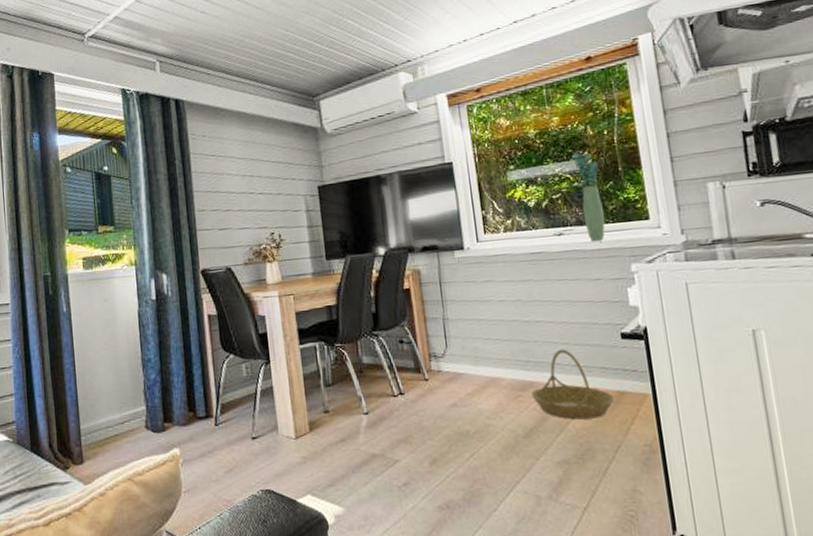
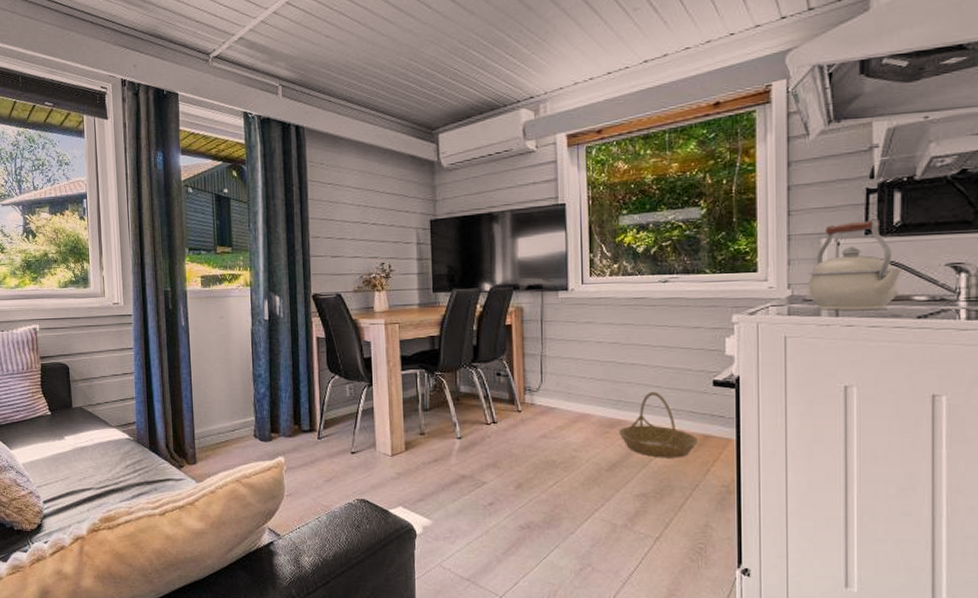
vase: present [571,149,605,242] -> none [687,198,714,291]
kettle: none [699,160,790,254] -> present [807,219,903,311]

